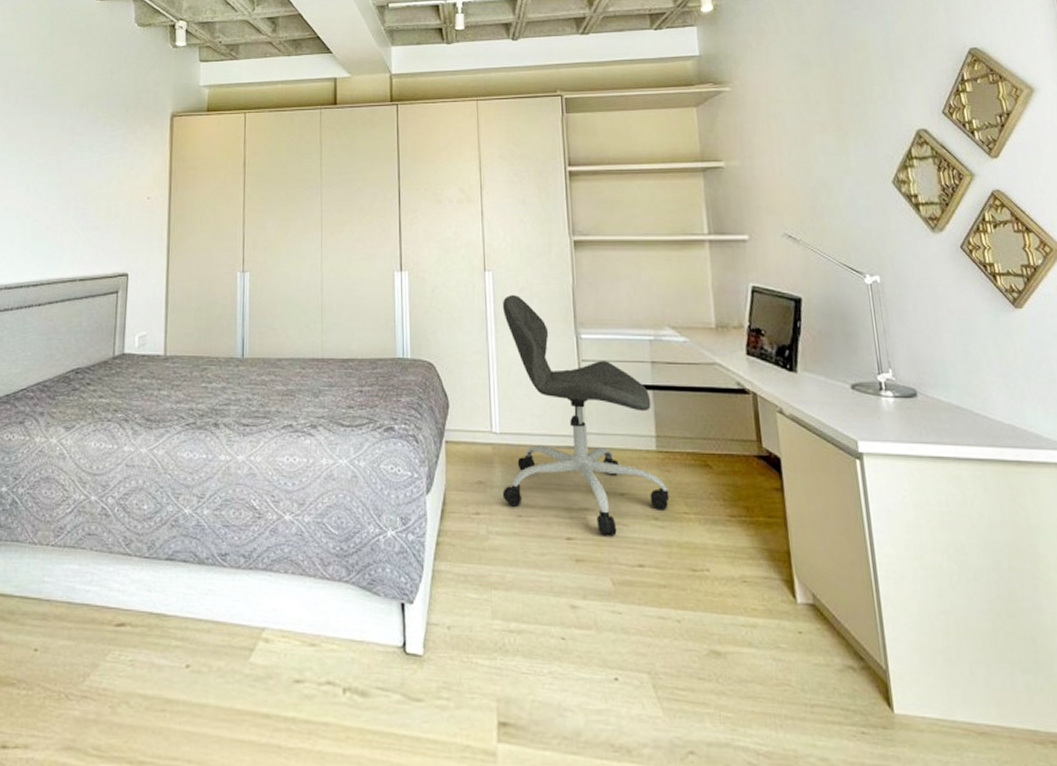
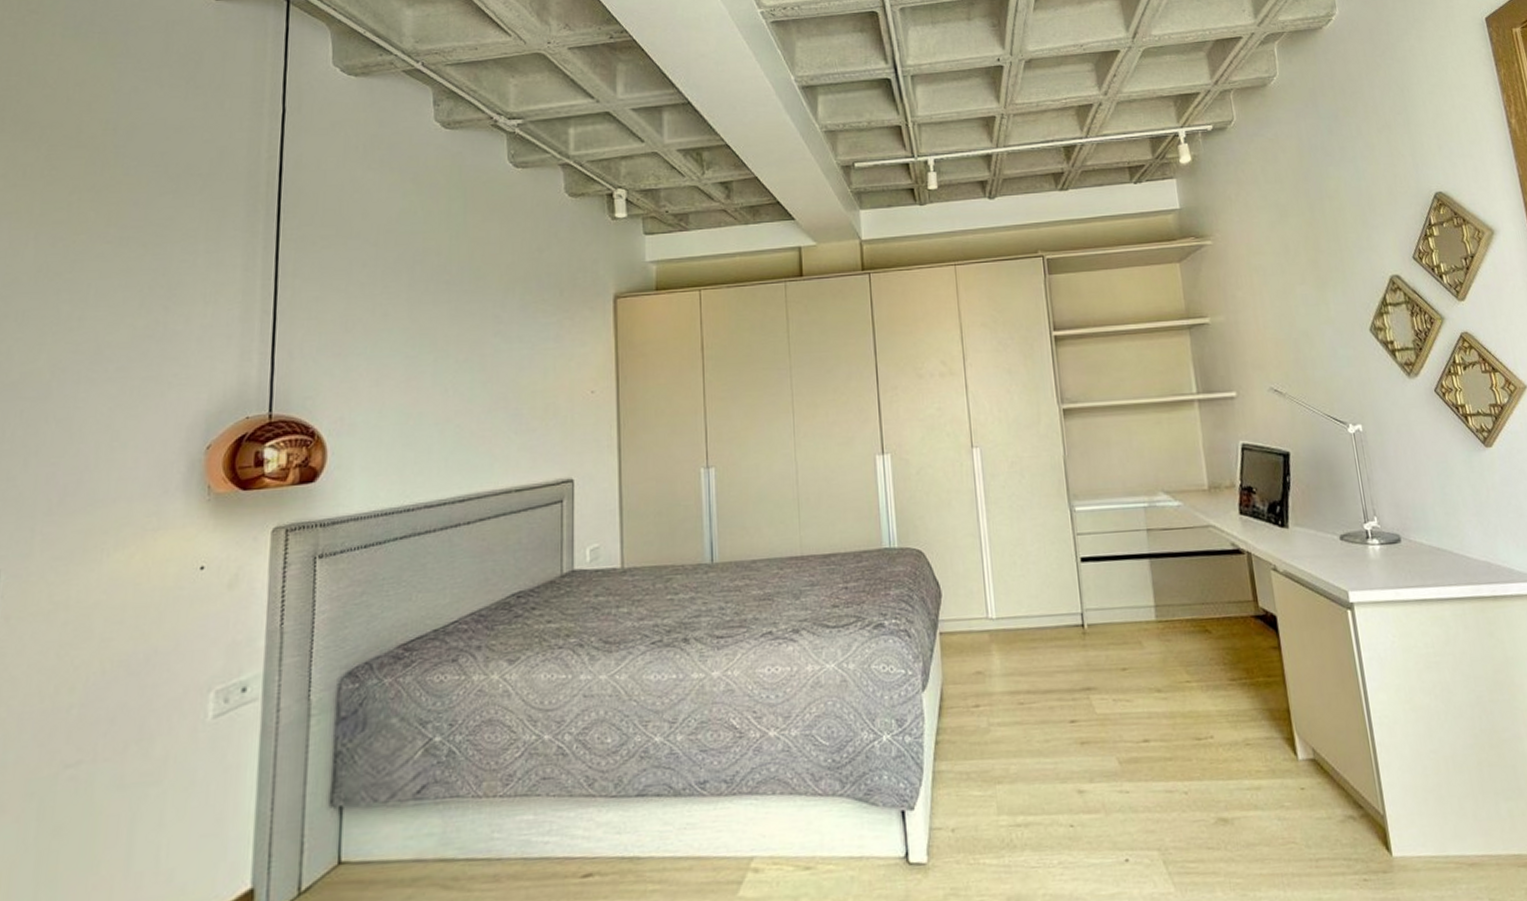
office chair: present [502,294,669,535] -> none [992,470,1171,714]

